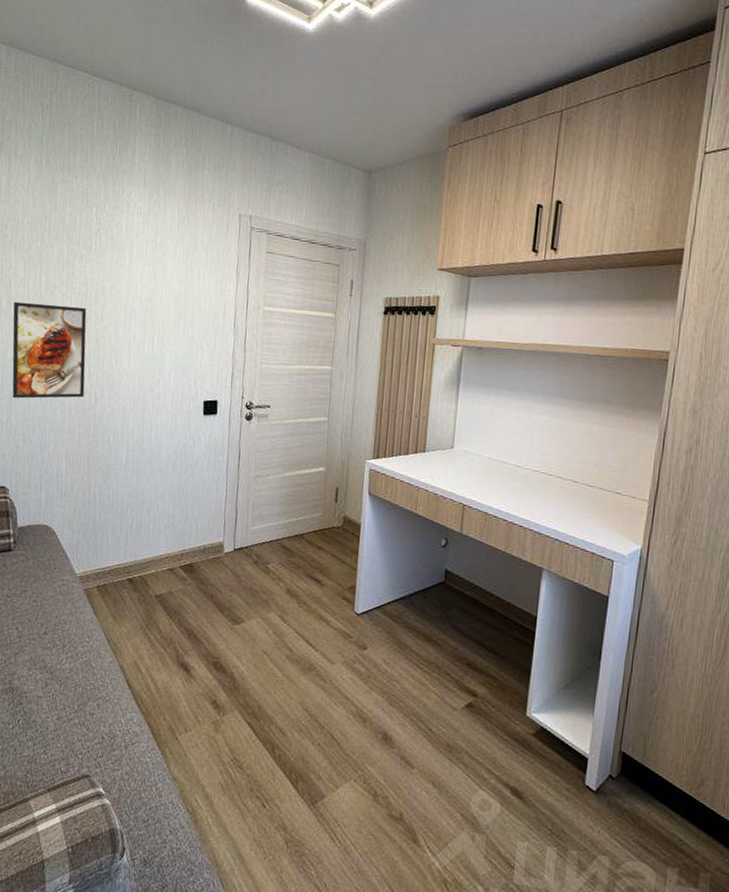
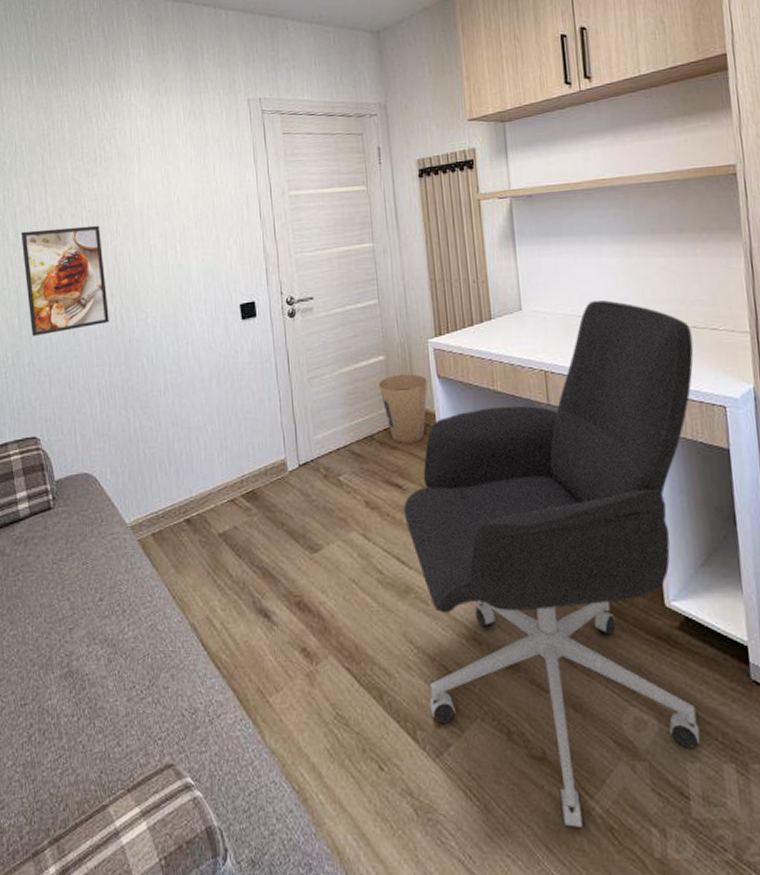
office chair: none [312,451,599,877] -> present [404,300,700,827]
trash can: none [315,486,359,547] -> present [378,374,428,443]

